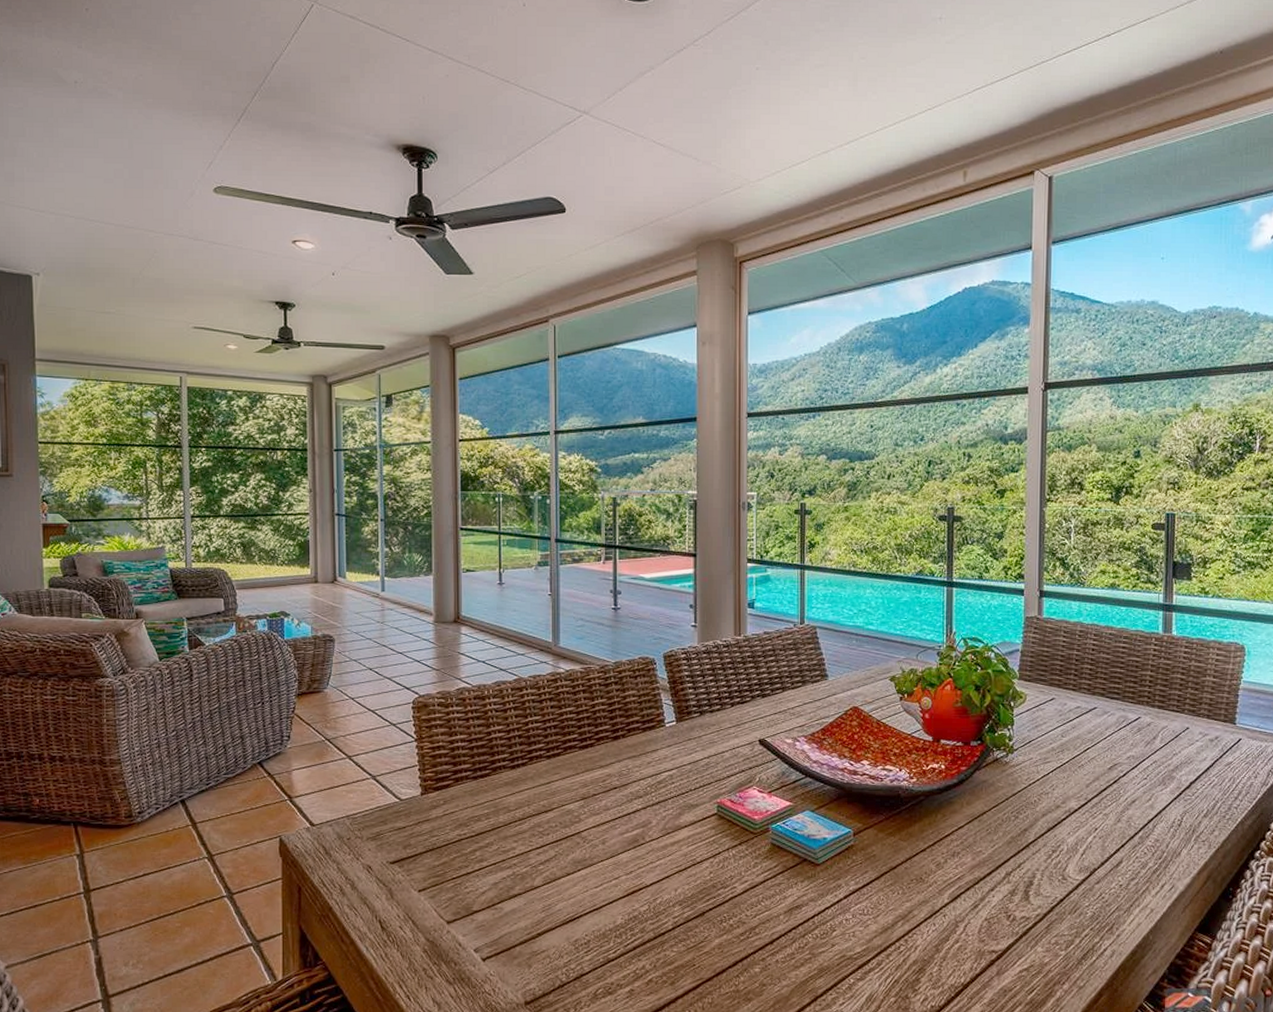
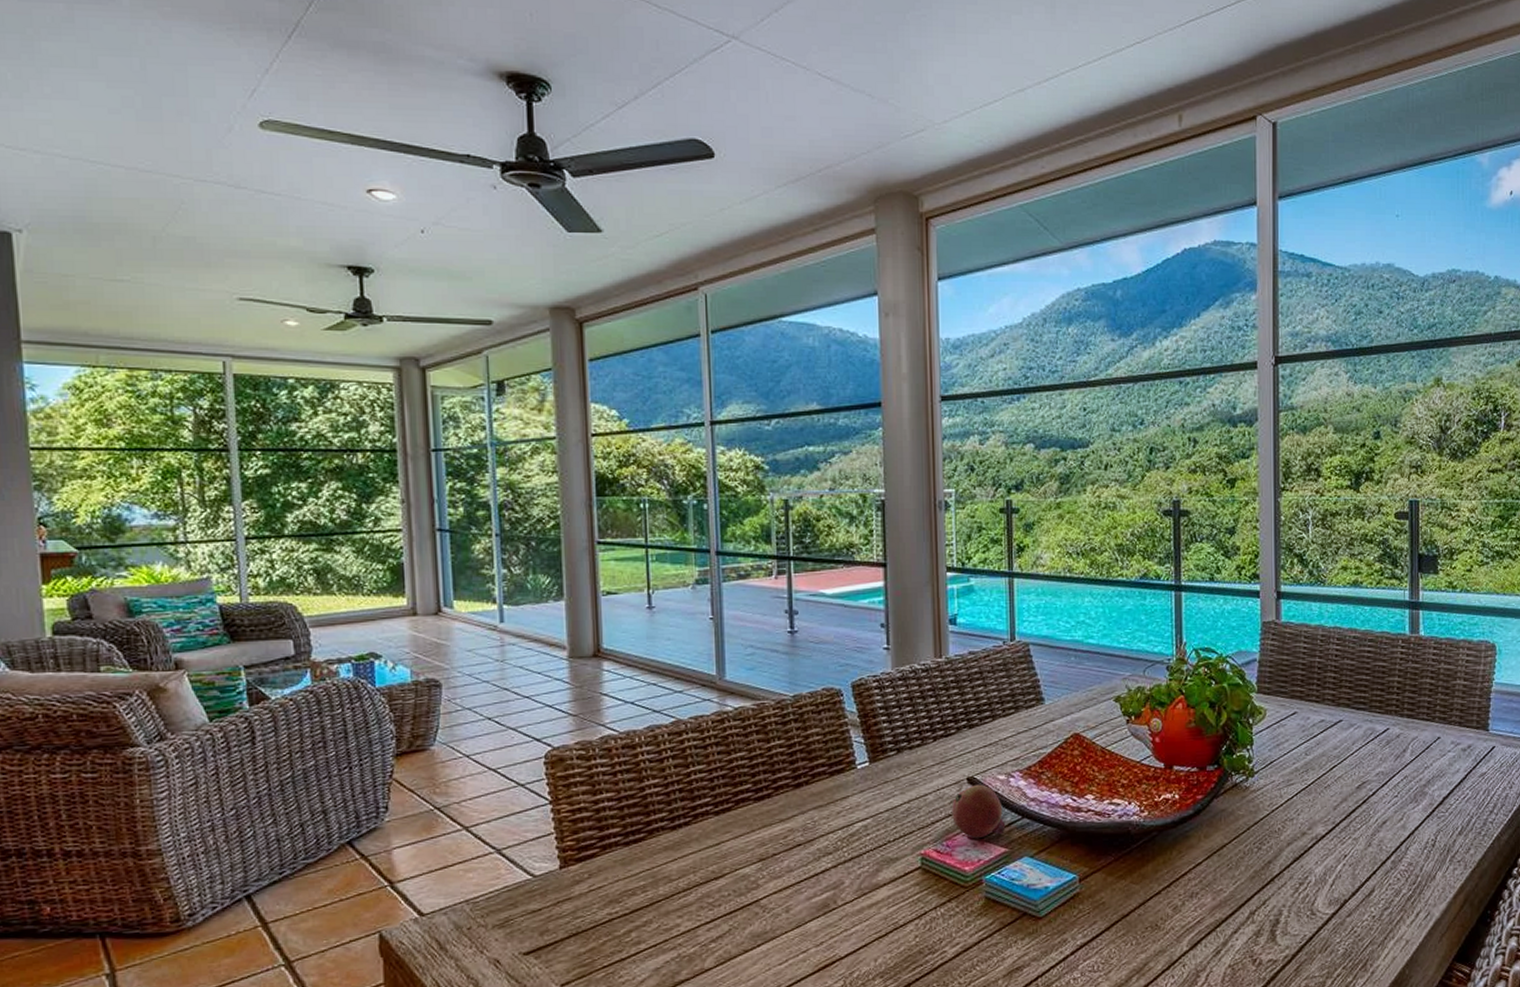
fruit: none [745,746,791,792] -> present [952,784,1006,838]

